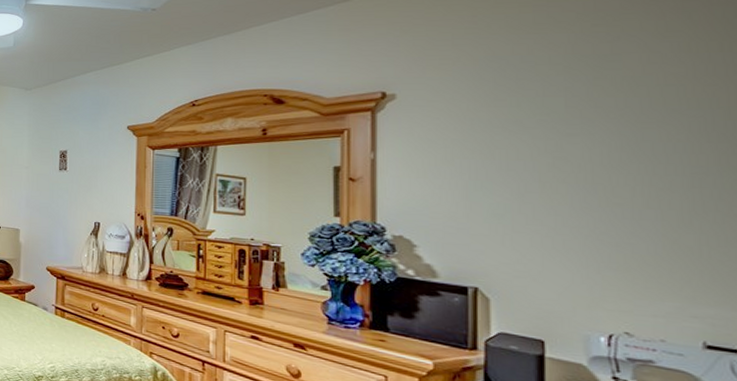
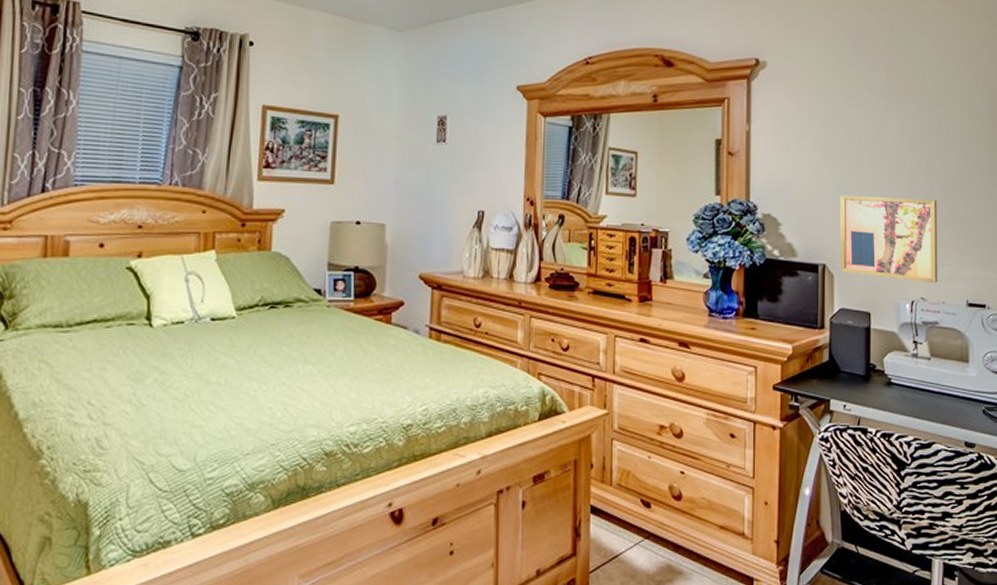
wall art: none [497,220,654,319] -> present [840,195,939,283]

